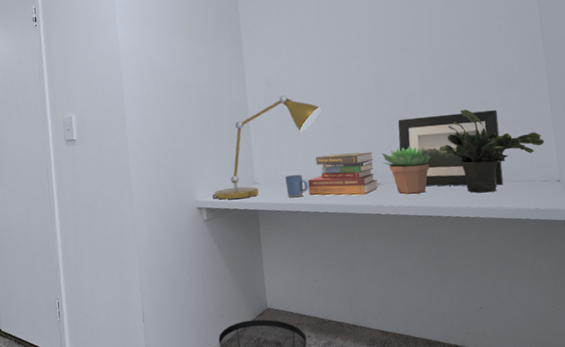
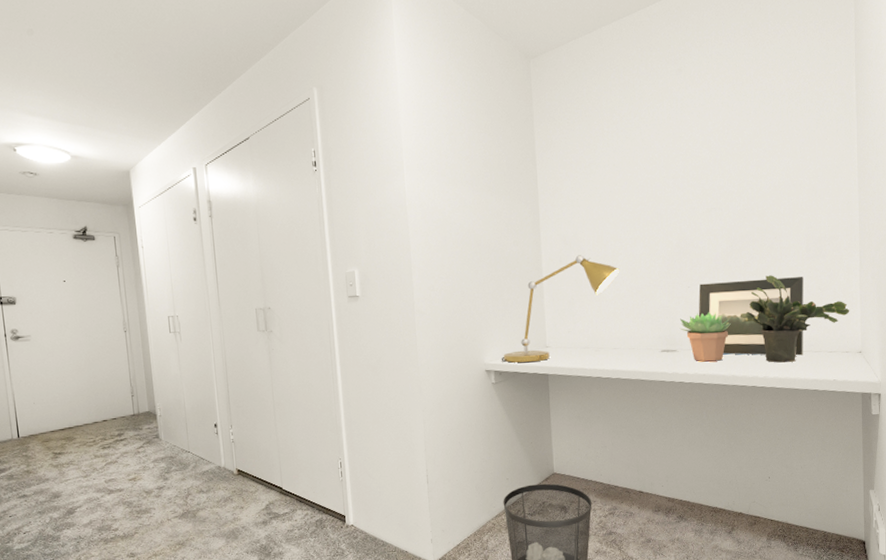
mug: present [285,174,309,198] -> none [578,339,602,363]
books: present [308,152,378,195] -> none [601,317,673,362]

